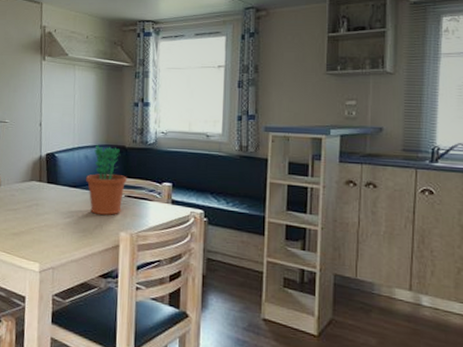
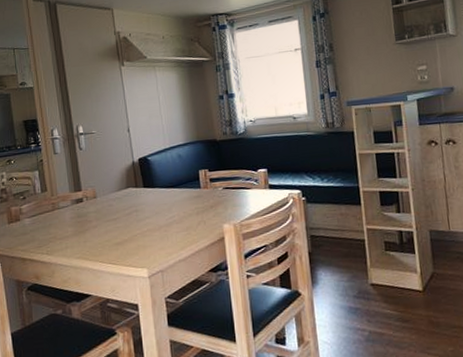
flower pot: present [86,145,127,215] -> none [182,142,223,211]

